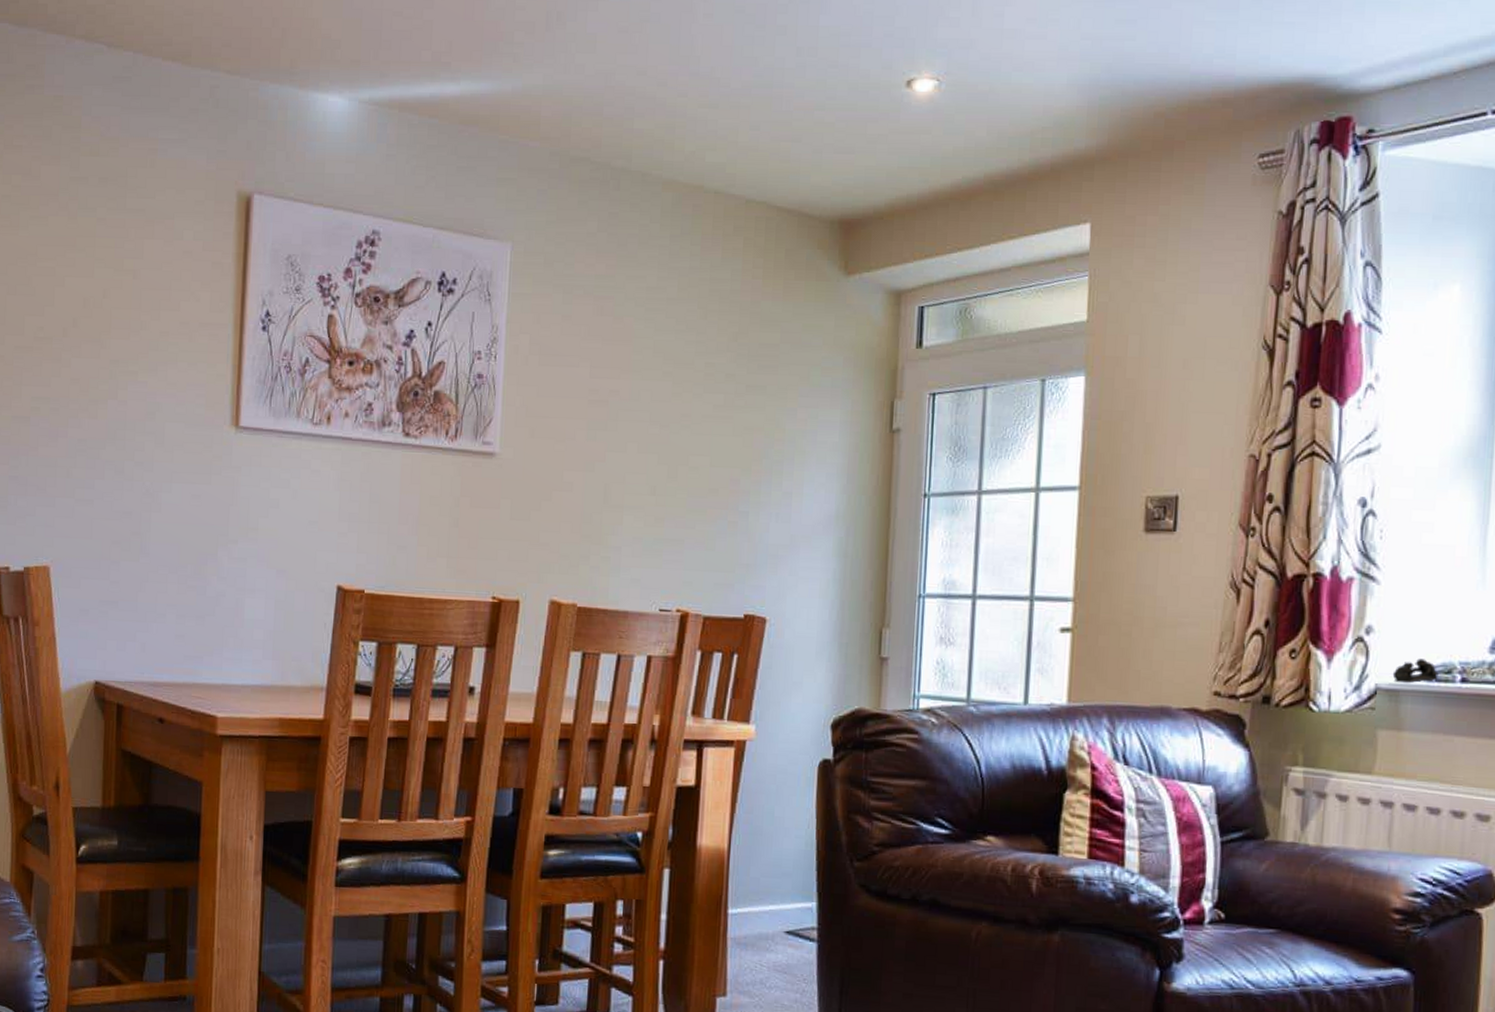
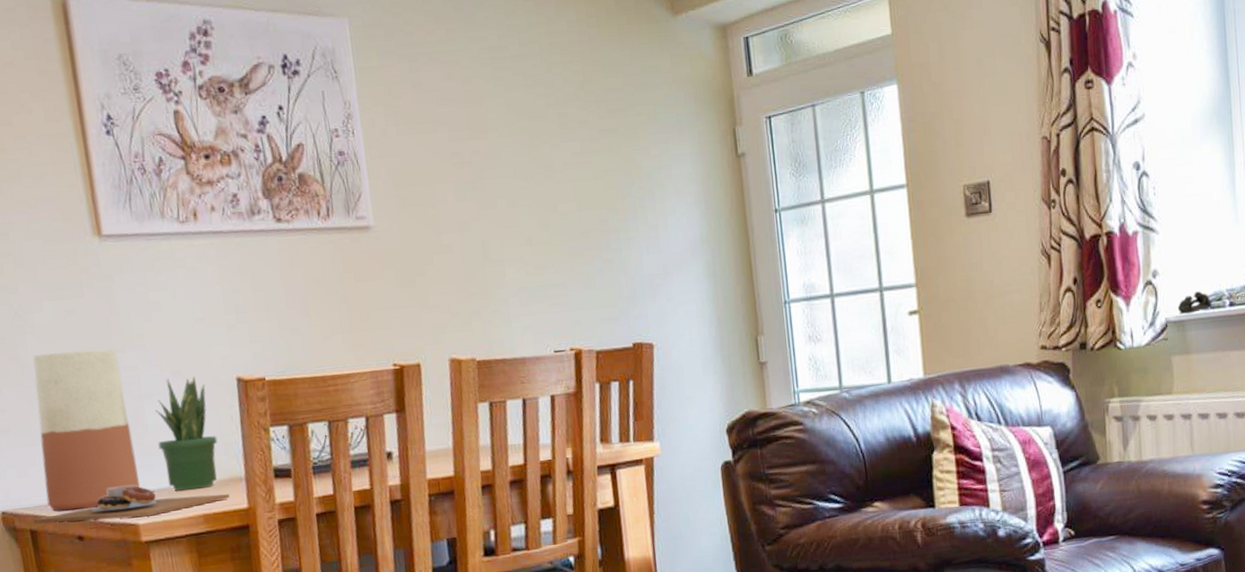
place setting: none [122,675,308,711] -> present [34,485,230,524]
vase: none [138,533,231,693] -> present [32,349,140,511]
planter: none [250,575,307,692] -> present [155,377,218,491]

